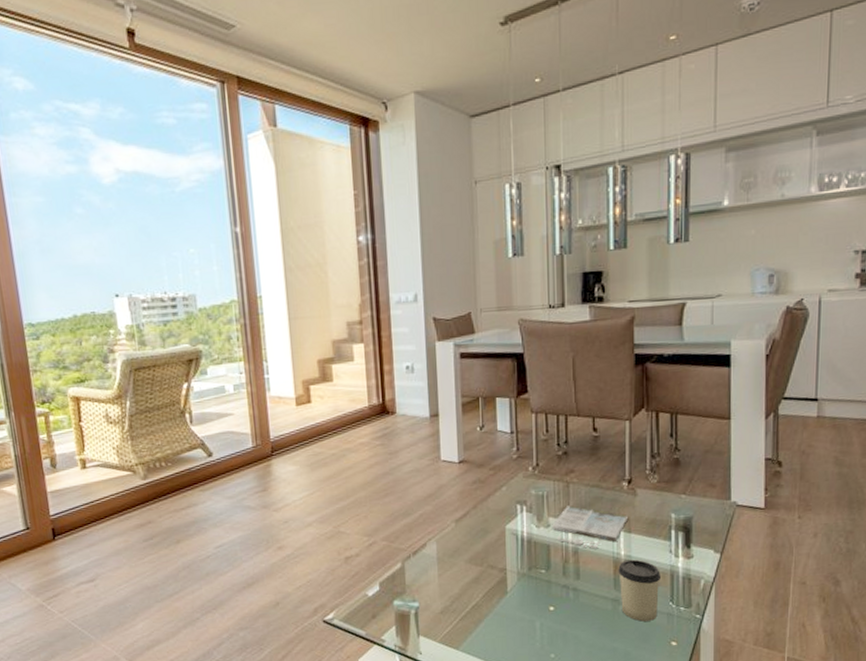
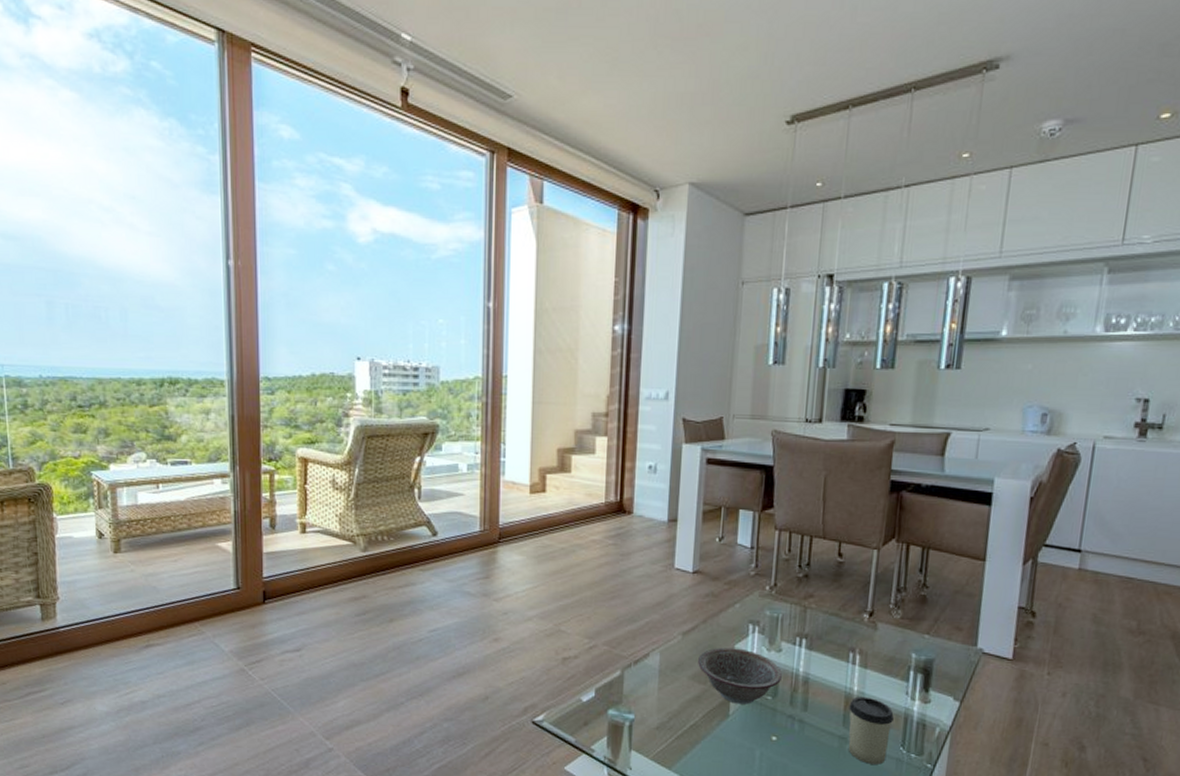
decorative bowl: none [473,528,554,581] -> present [698,647,783,704]
magazine: present [552,505,628,549] -> none [783,632,865,681]

